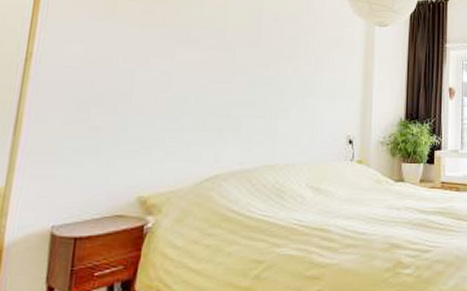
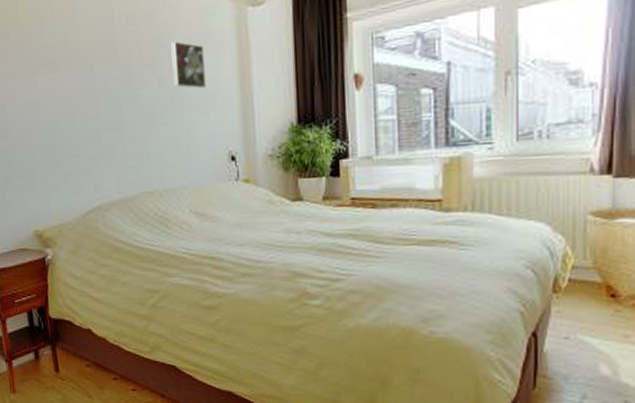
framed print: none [307,41,336,82] -> present [171,41,206,89]

